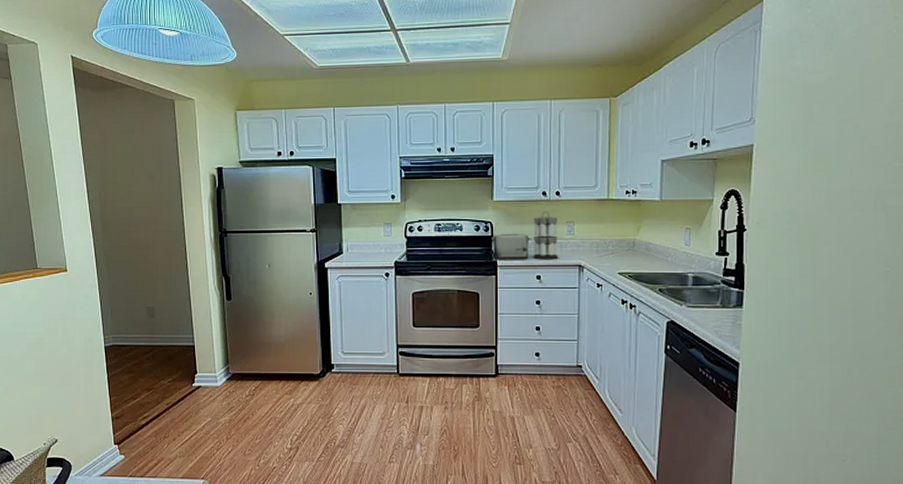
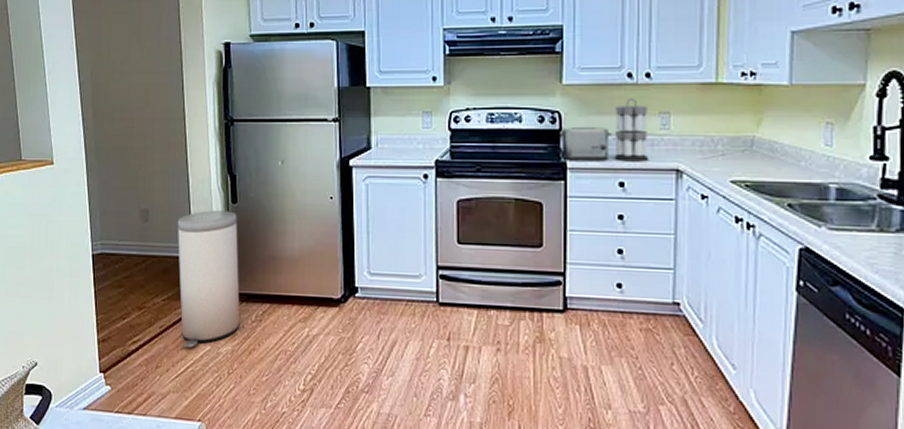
pedal bin: none [179,307,236,420] -> present [177,210,240,349]

